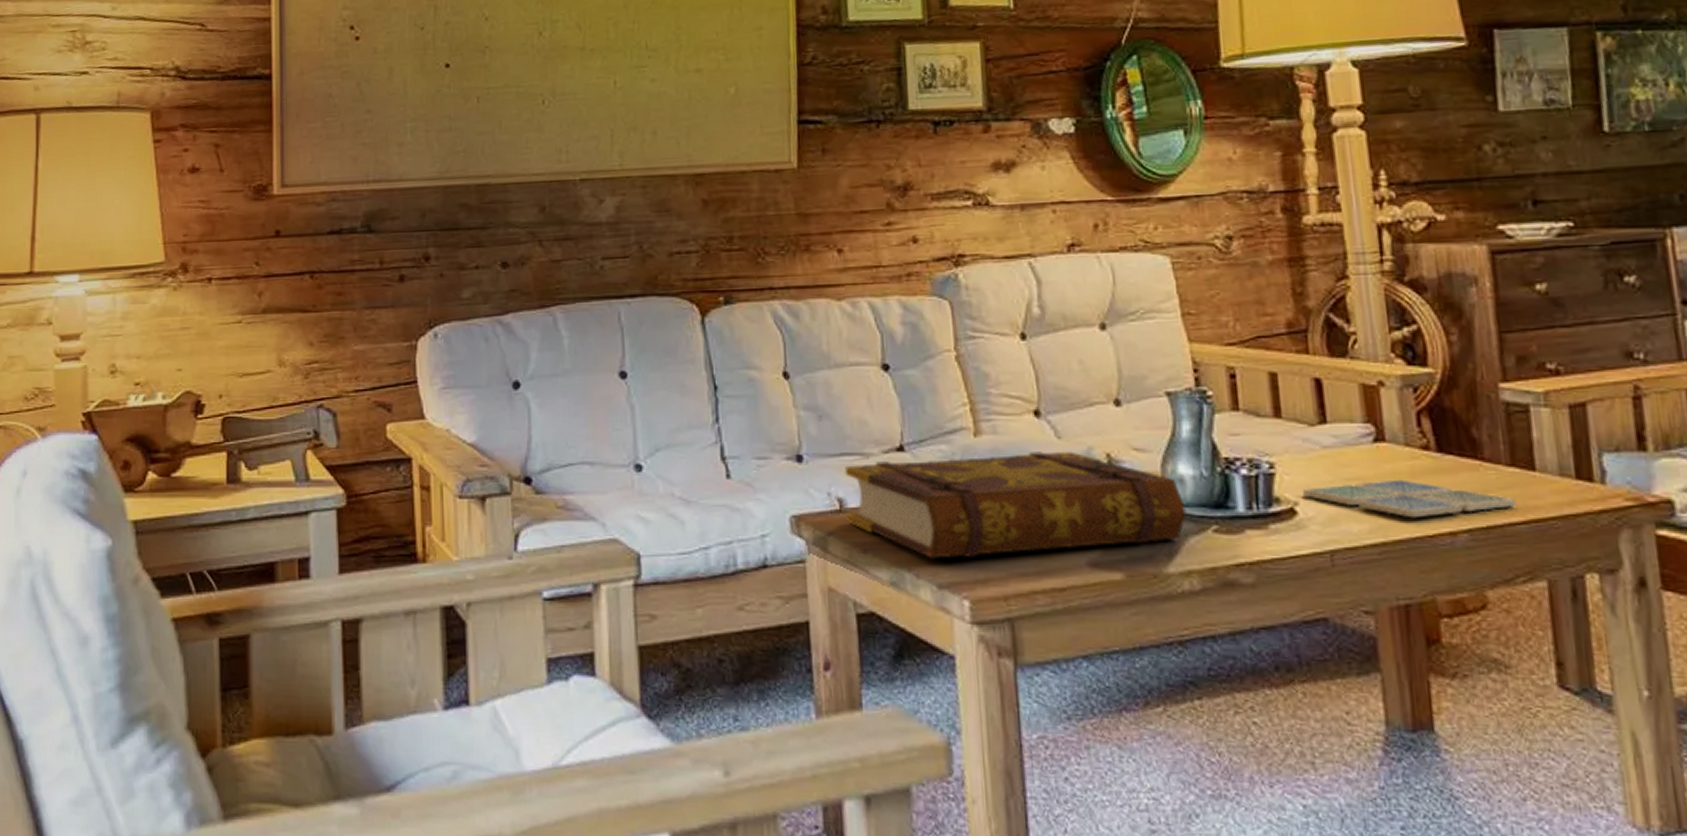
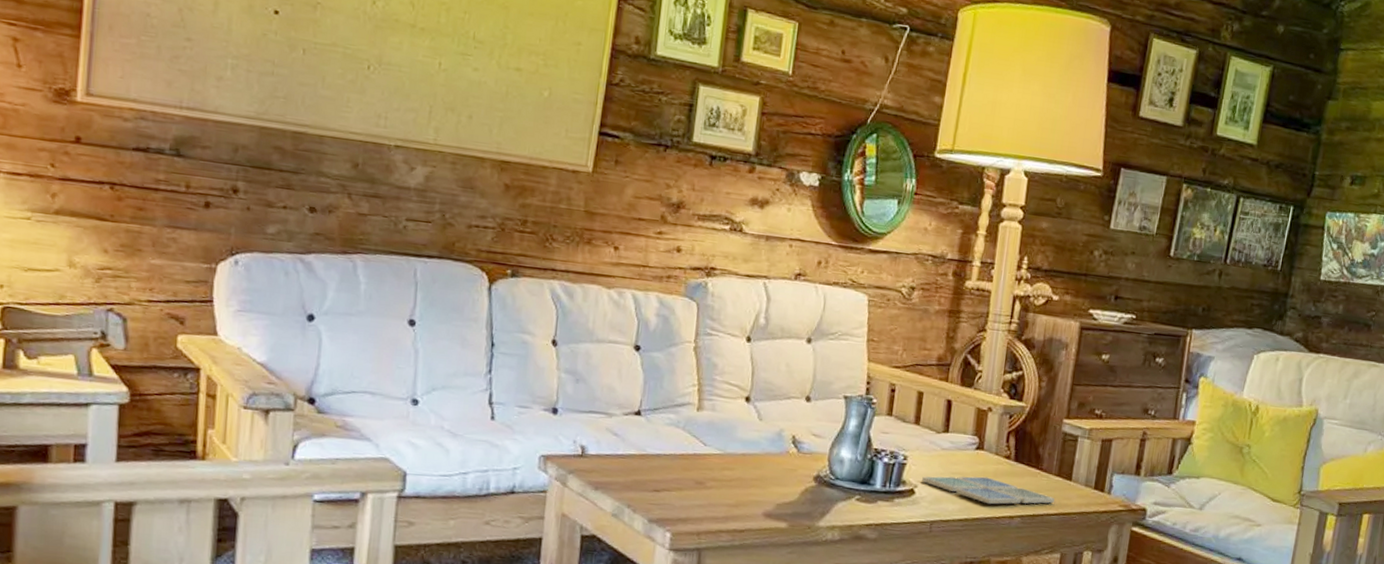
book: present [845,451,1186,559] -> none [586,421,841,504]

